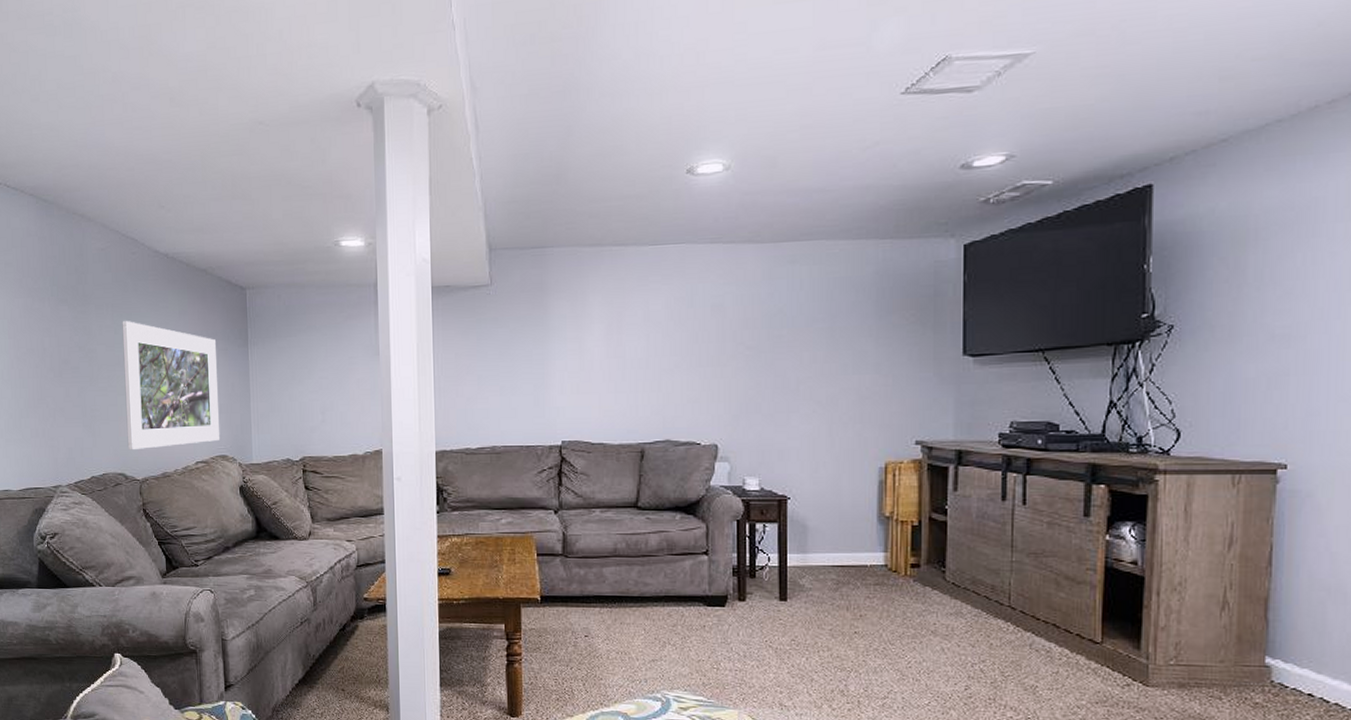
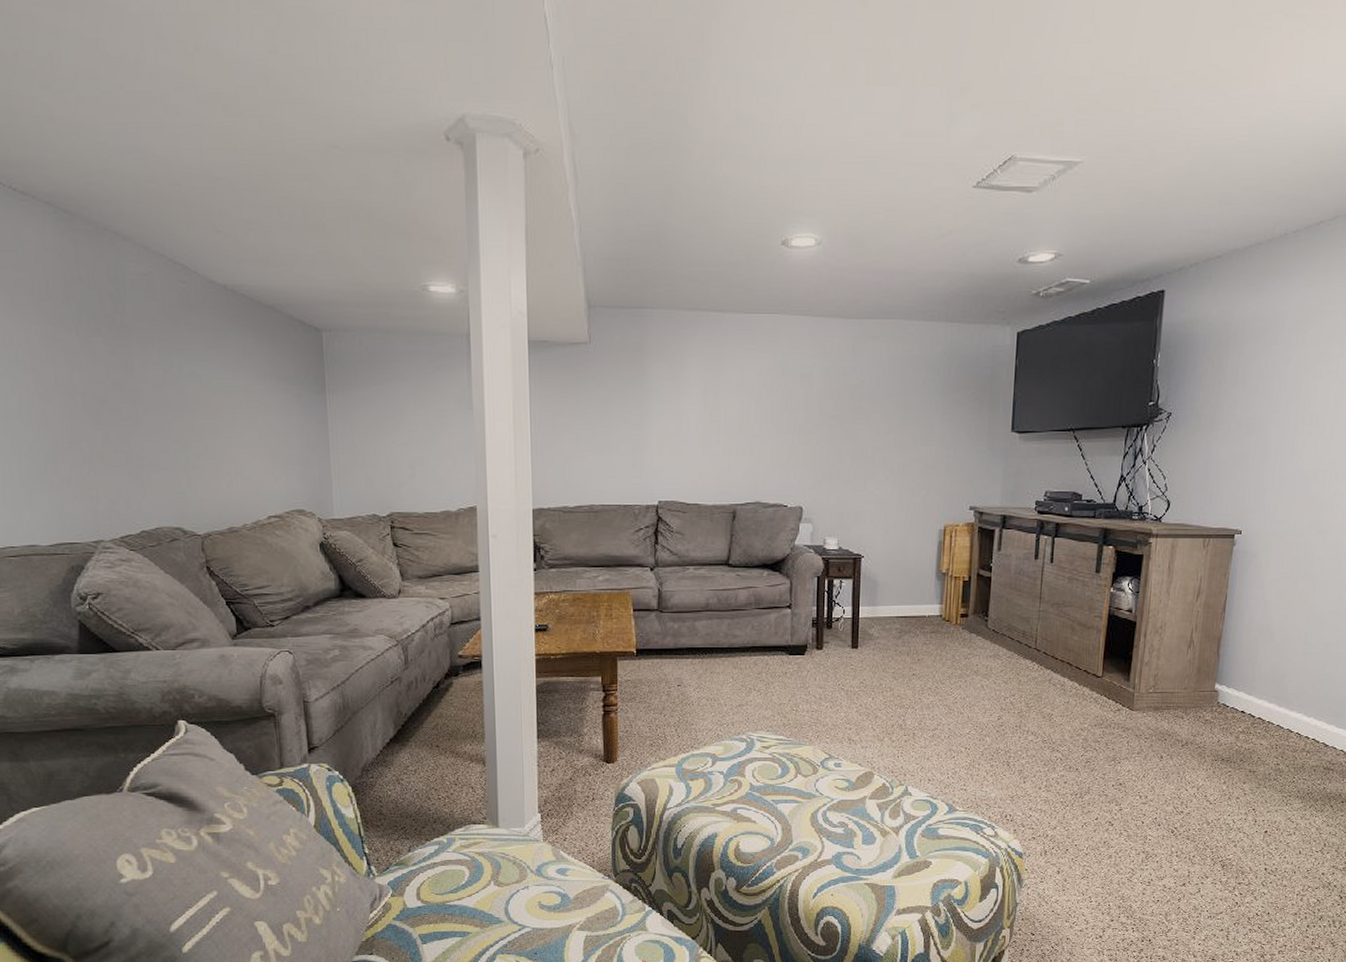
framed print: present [122,321,221,451] -> none [172,359,296,503]

